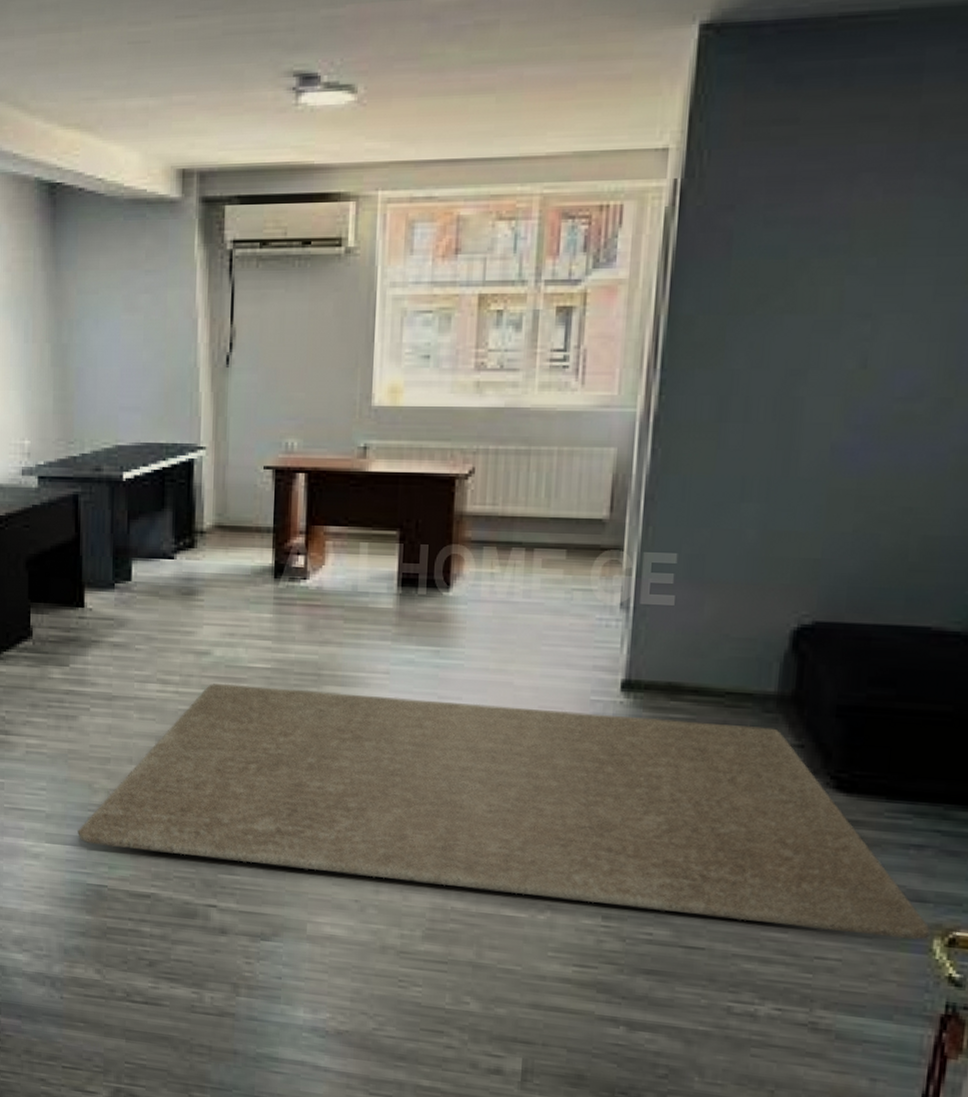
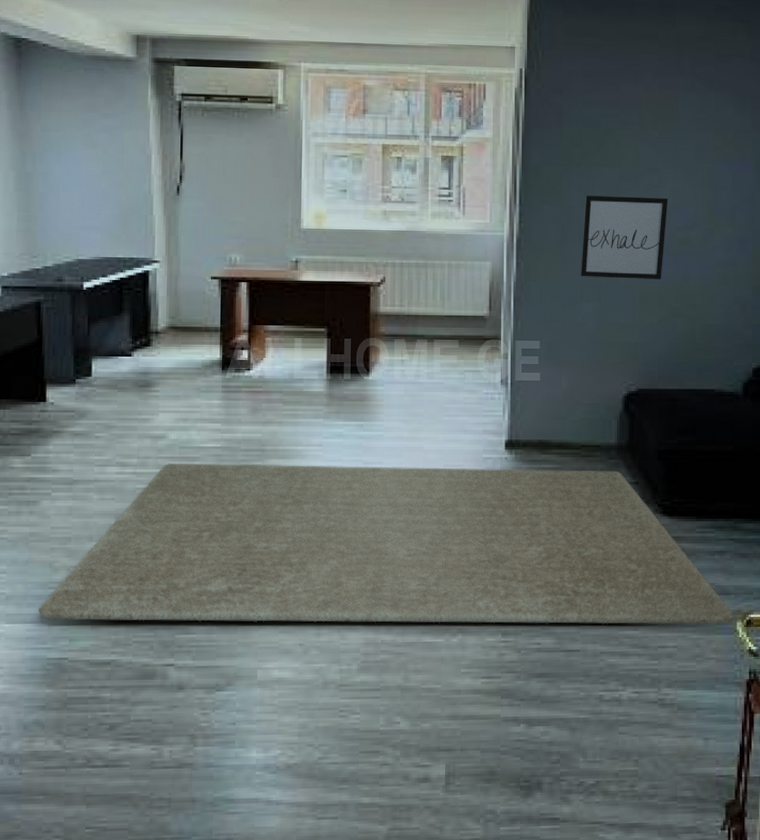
wall art: none [742,355,885,472] -> present [581,195,668,279]

